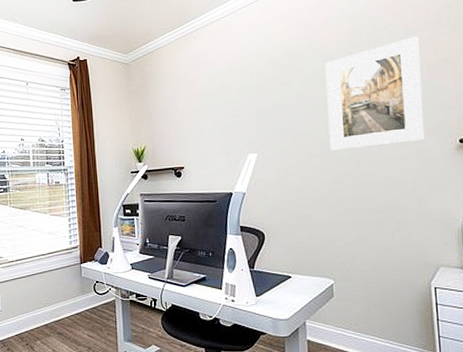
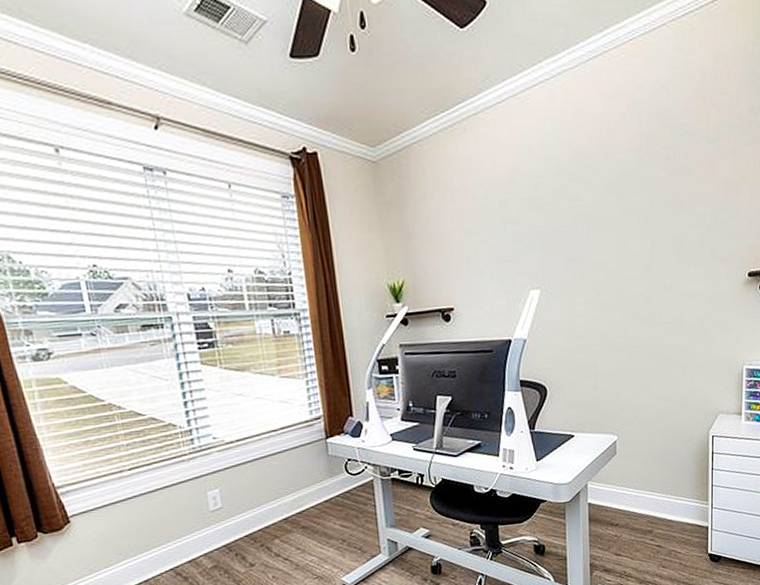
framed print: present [325,36,425,150] -> none [619,146,719,286]

